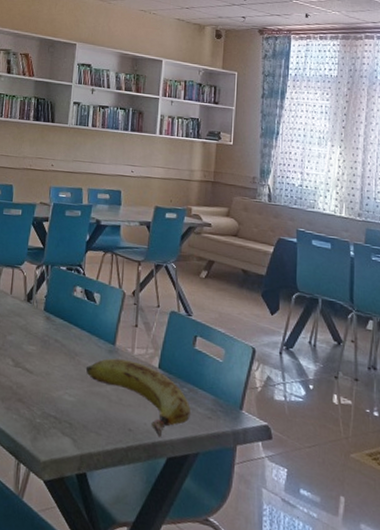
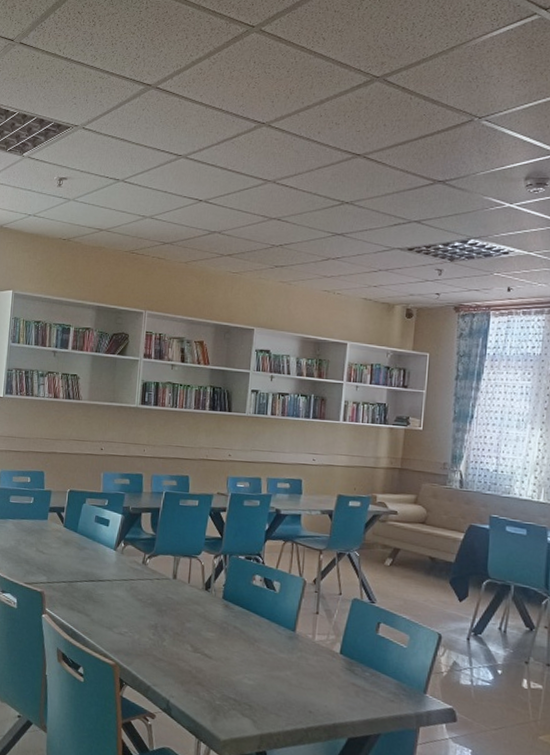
banana: present [86,358,190,438] -> none [266,644,372,720]

